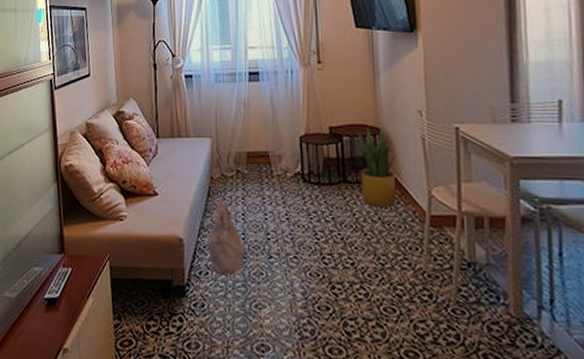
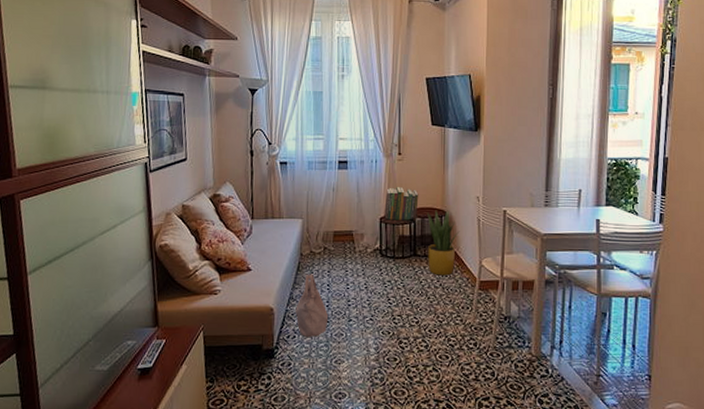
books: none [304,101,345,142] -> present [384,187,419,222]

